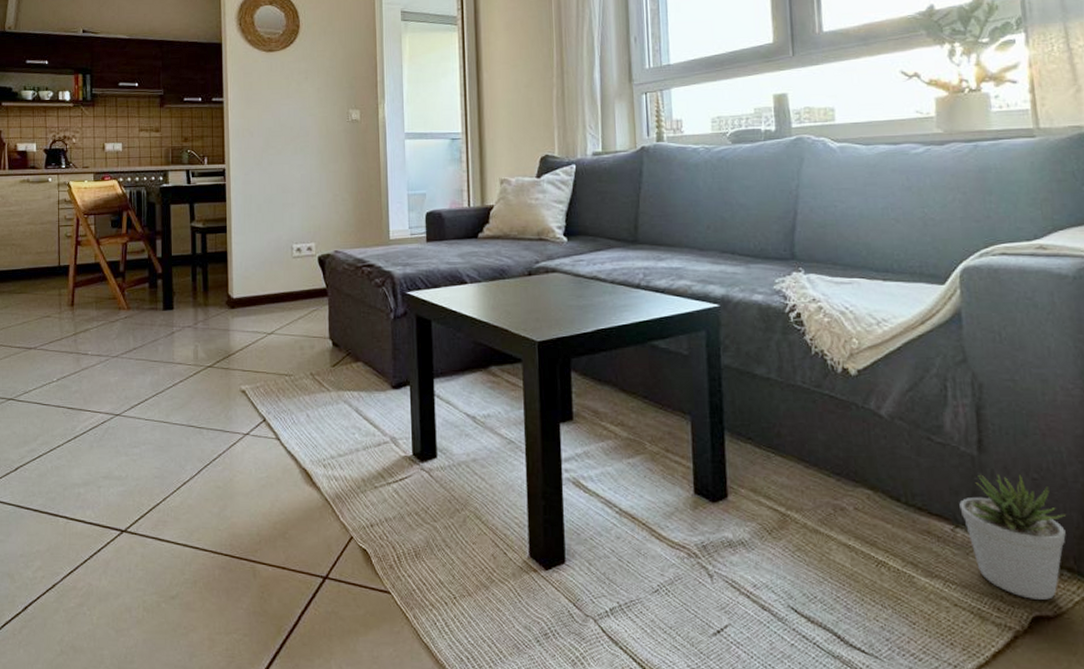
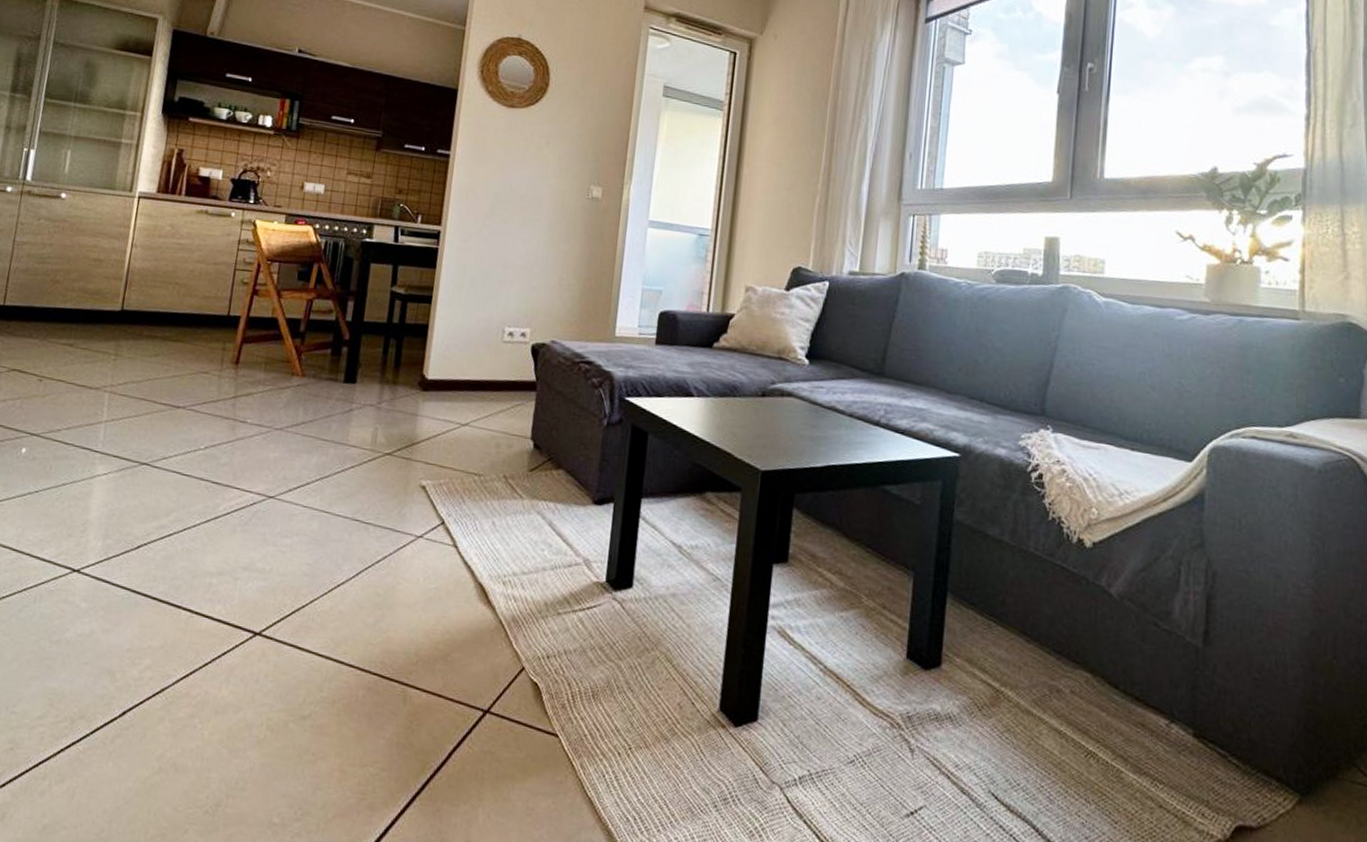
potted plant: present [959,474,1067,600] -> none [1177,668,1283,809]

